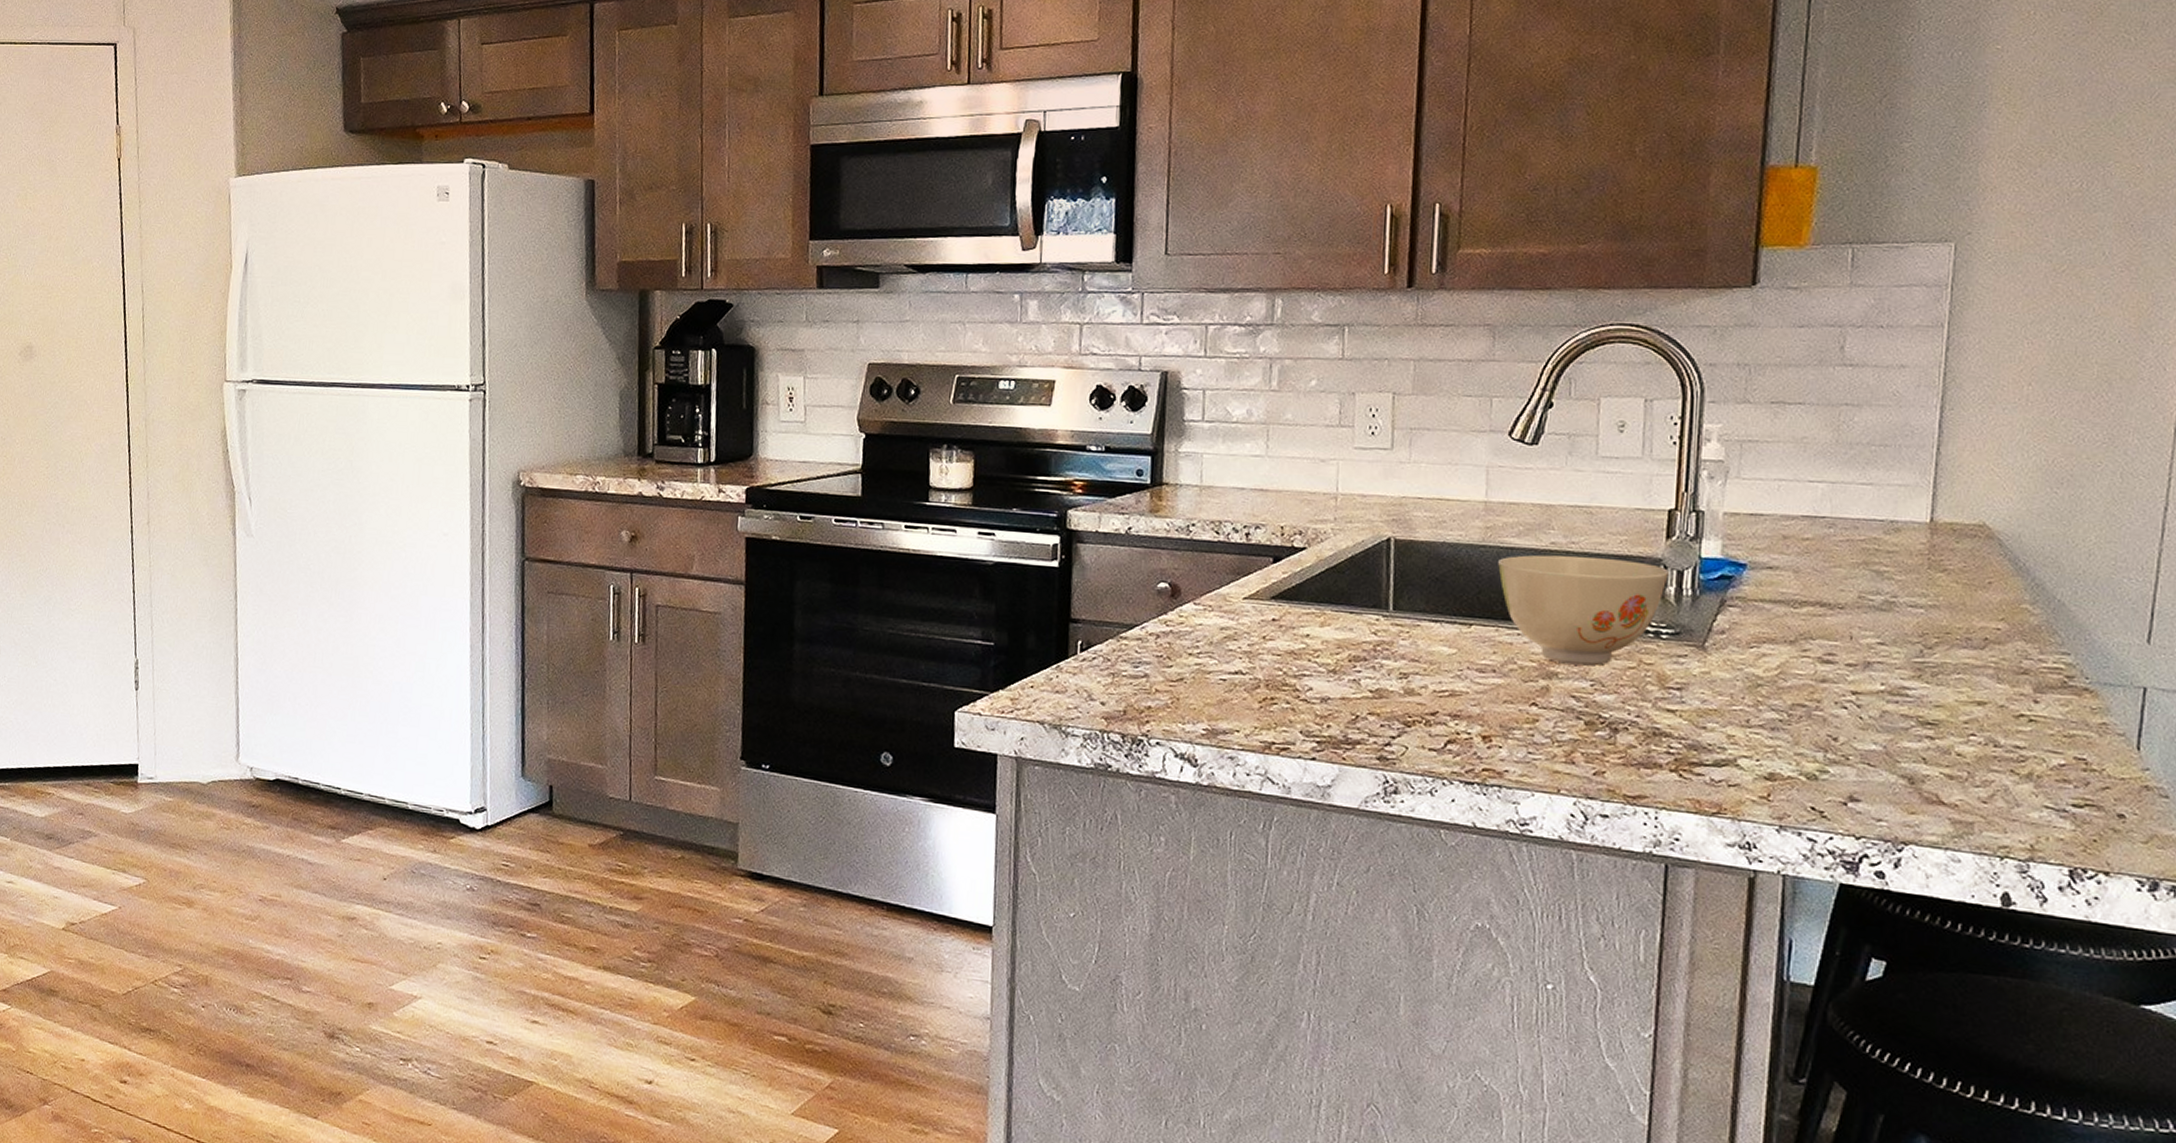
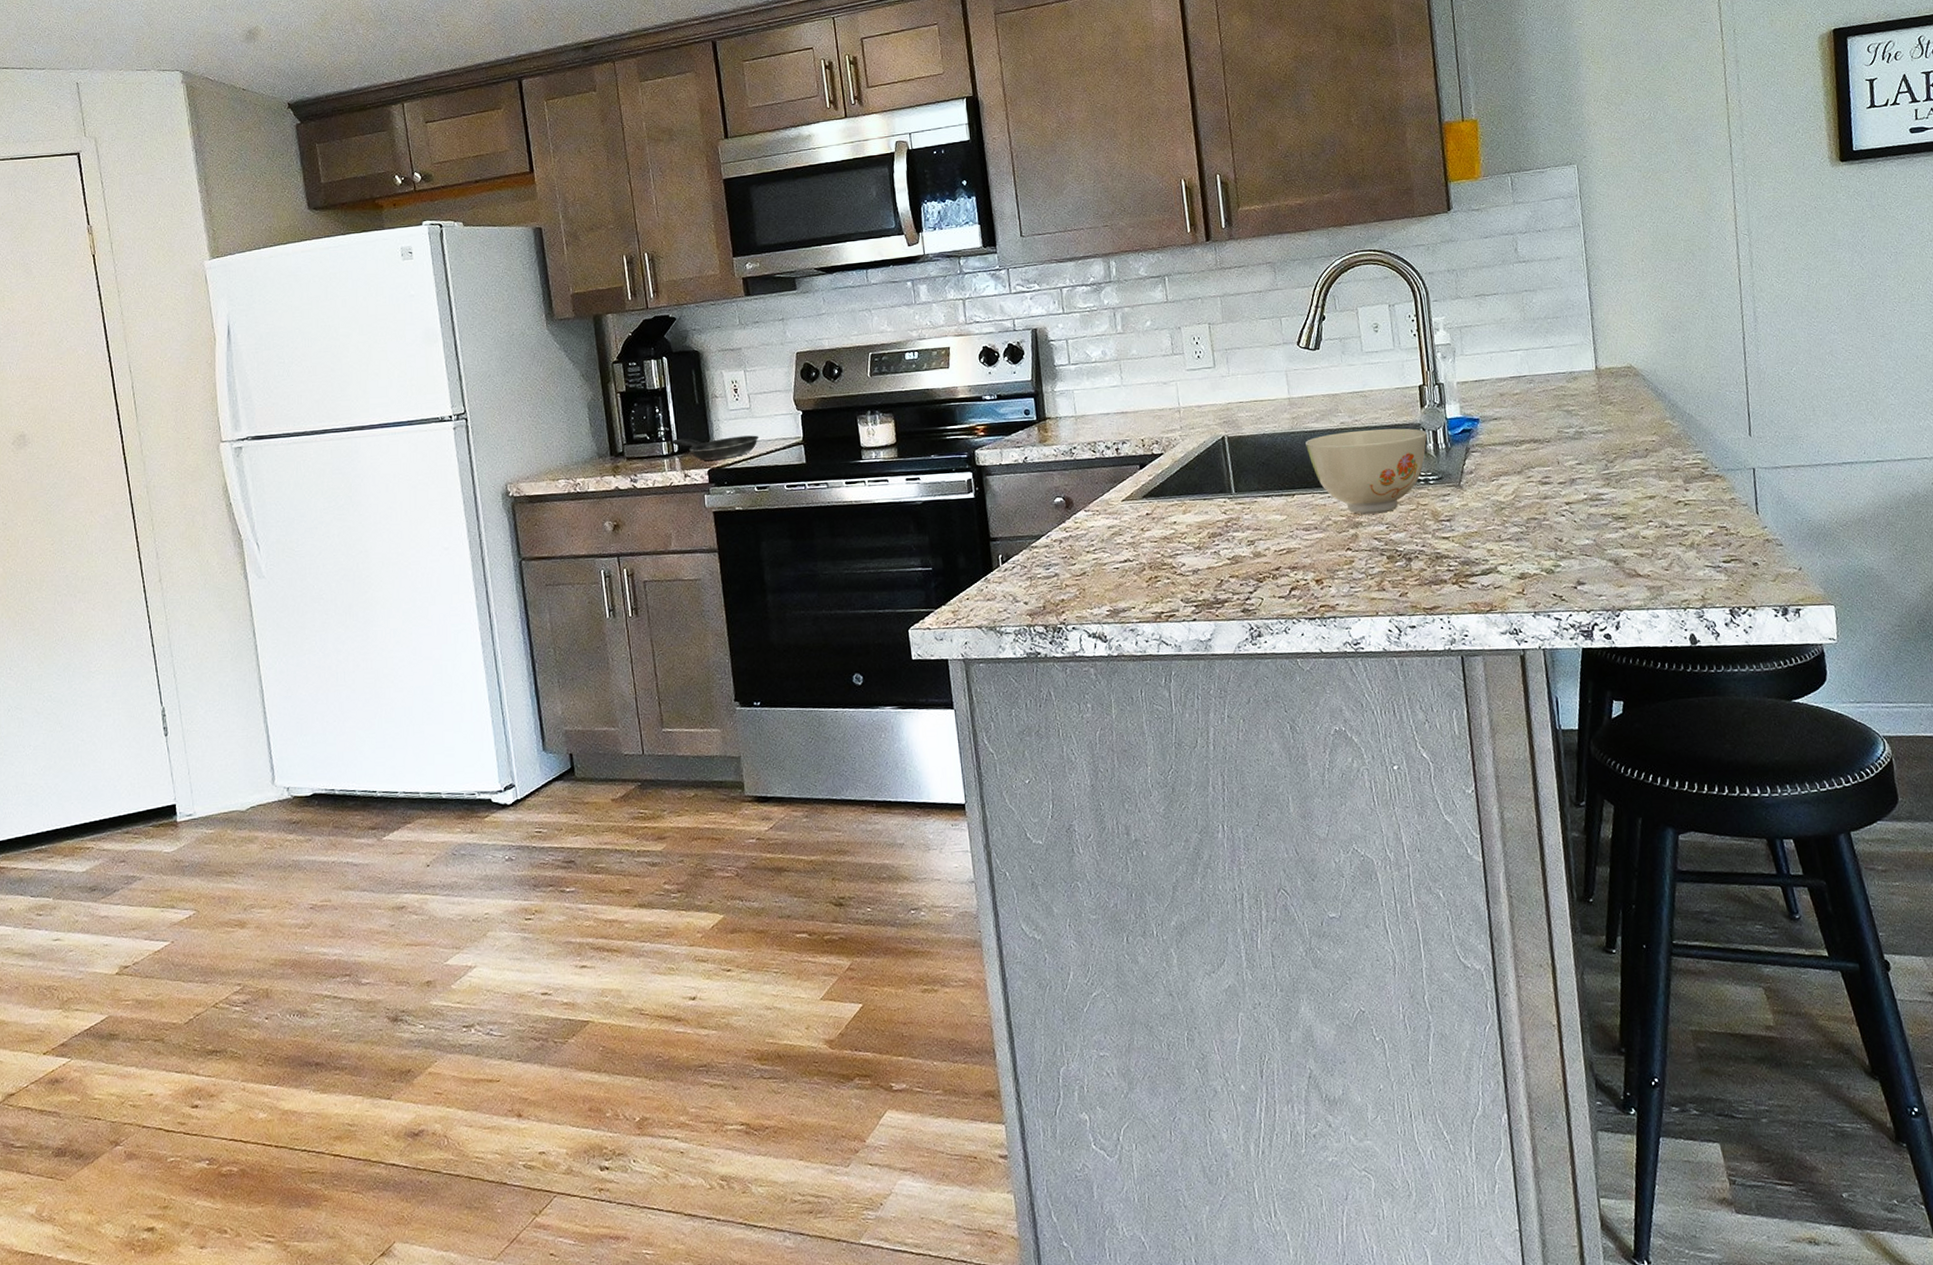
frying pan: none [709,446,811,479] -> present [672,435,759,461]

